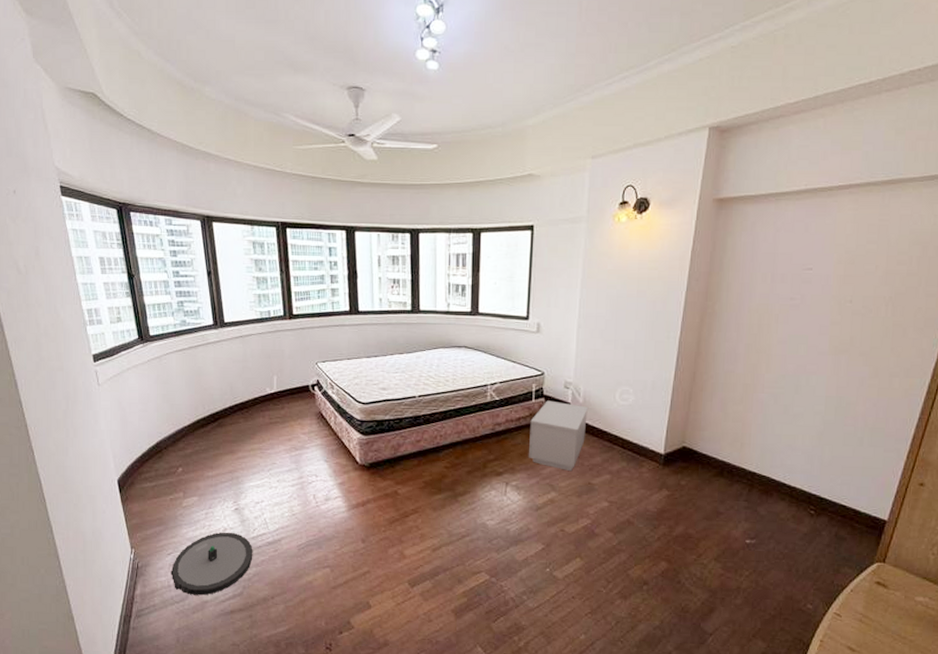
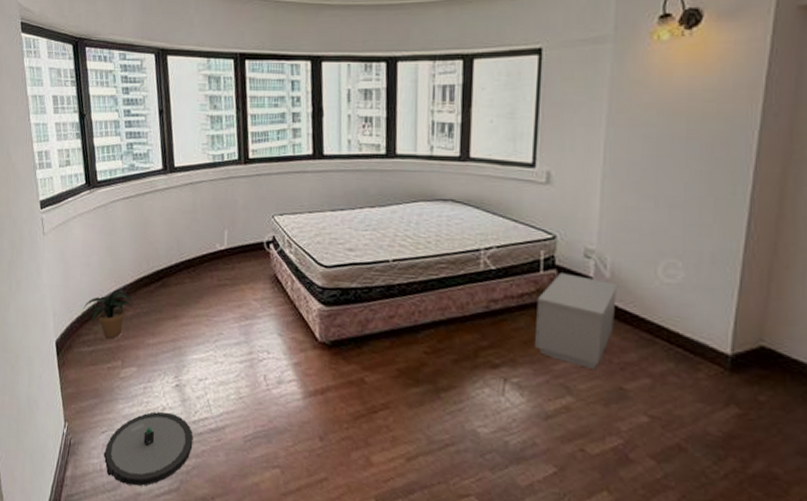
potted plant: none [143,431,192,473] -> present [83,289,134,338]

